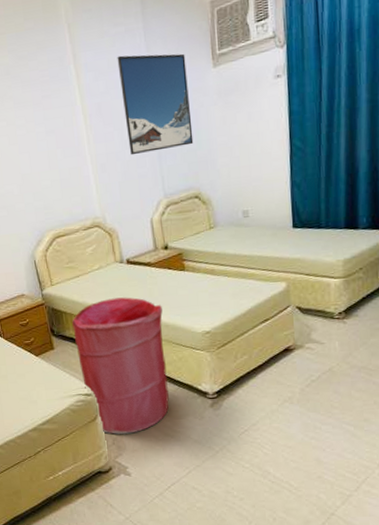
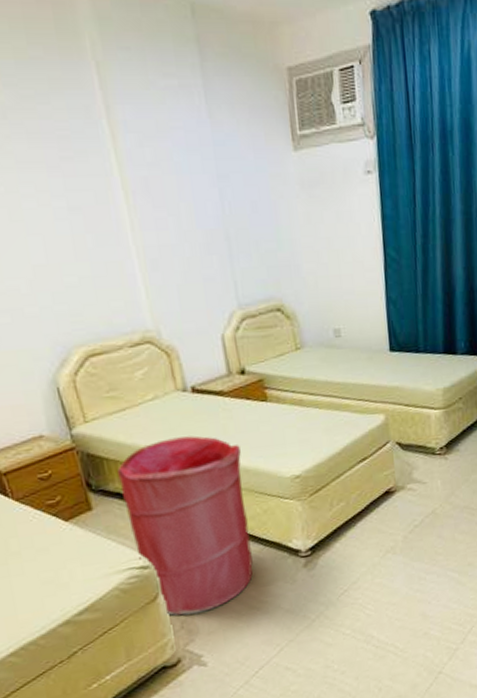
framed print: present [117,53,194,156] -> none [168,117,273,251]

